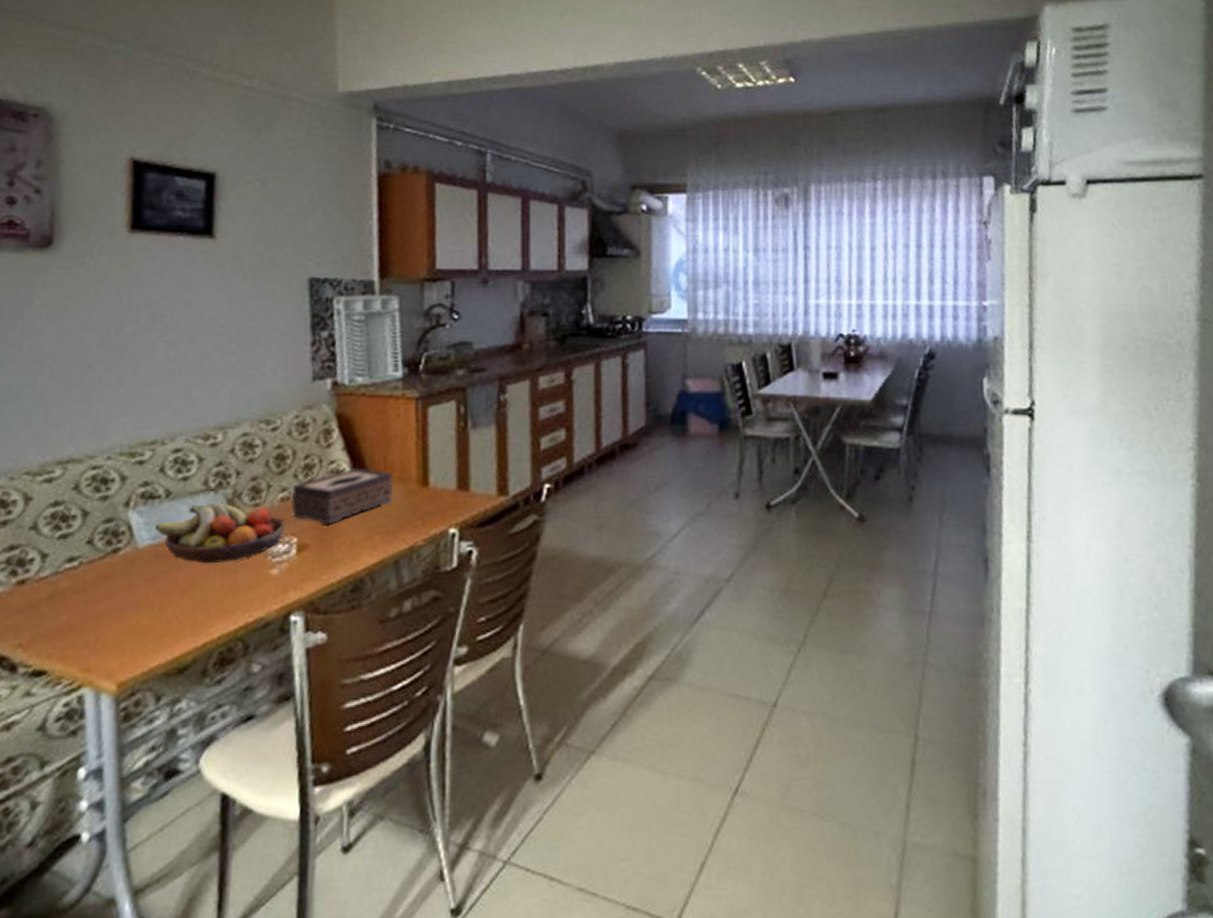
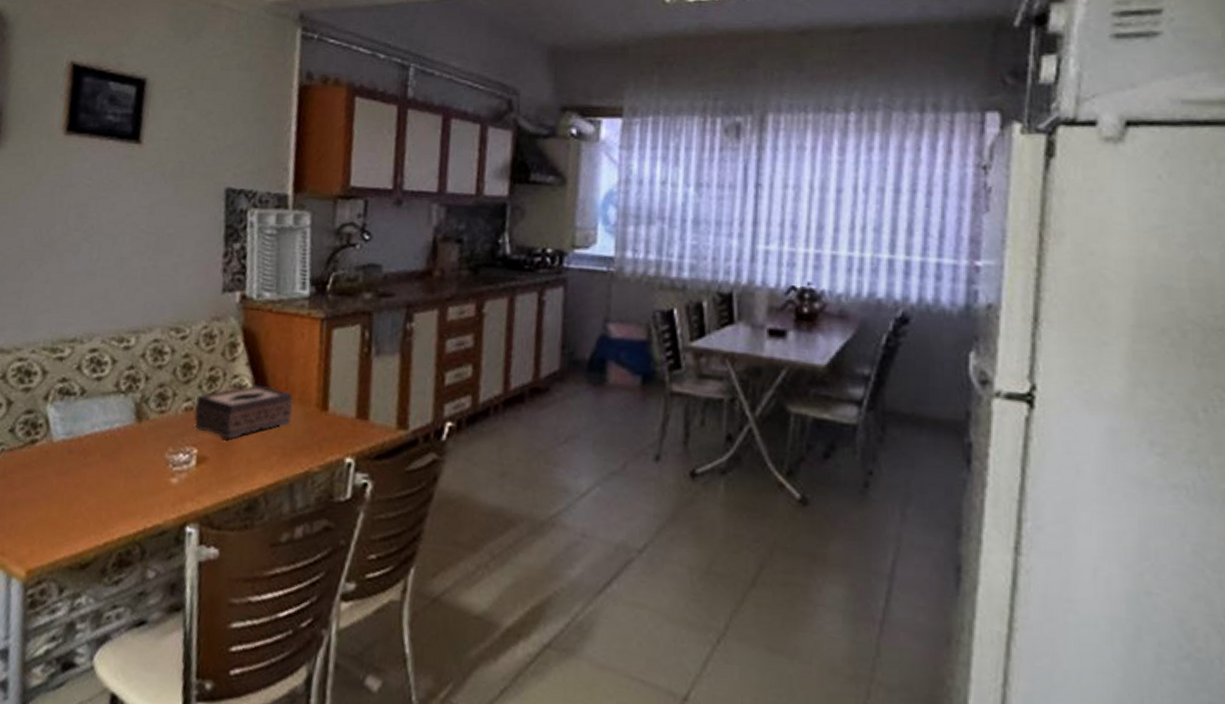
fruit bowl: present [154,501,286,564] -> none [68,404,188,465]

